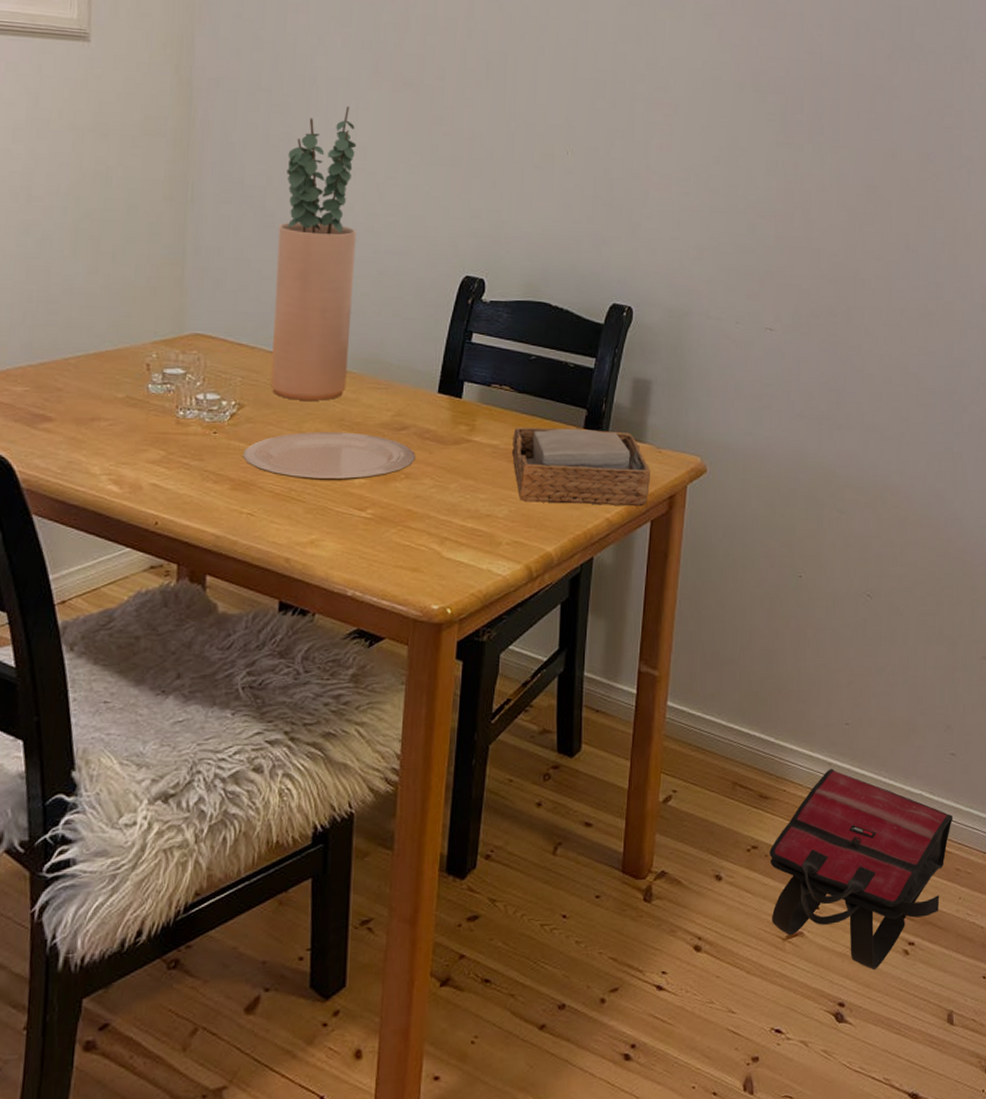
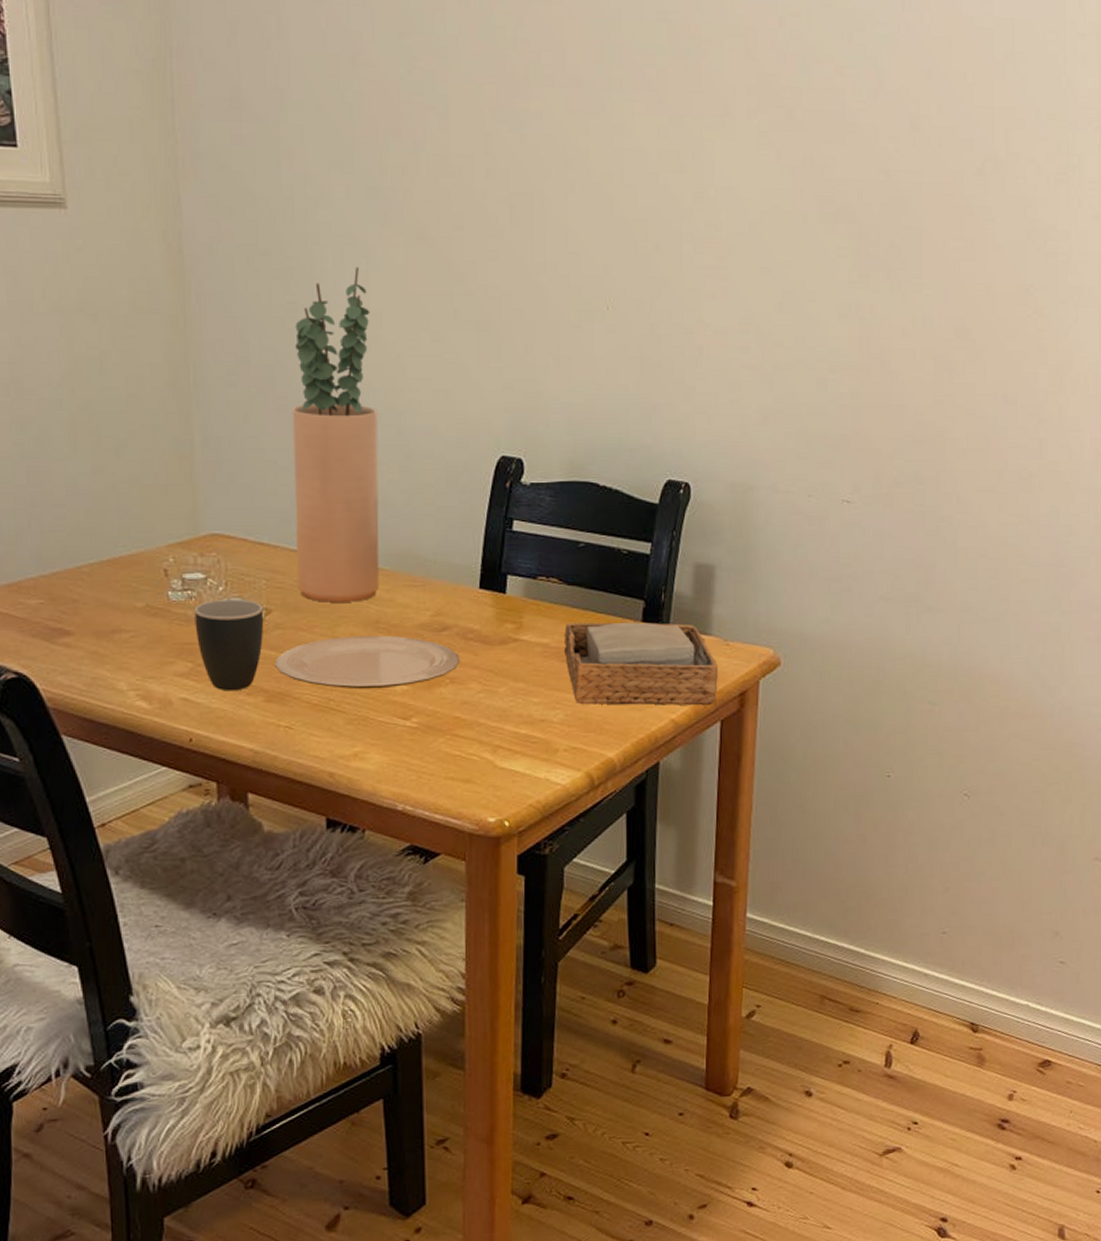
mug: none [170,394,237,479] -> present [194,599,264,691]
backpack: present [769,768,954,971] -> none [862,980,1063,1186]

